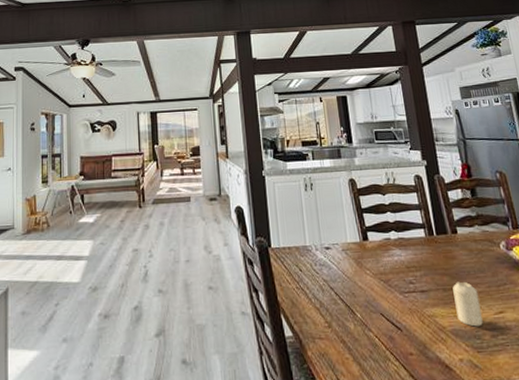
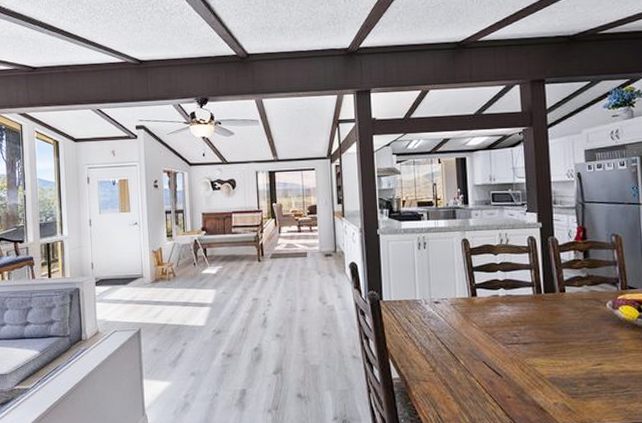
candle: present [452,281,483,327] -> none [555,336,581,376]

